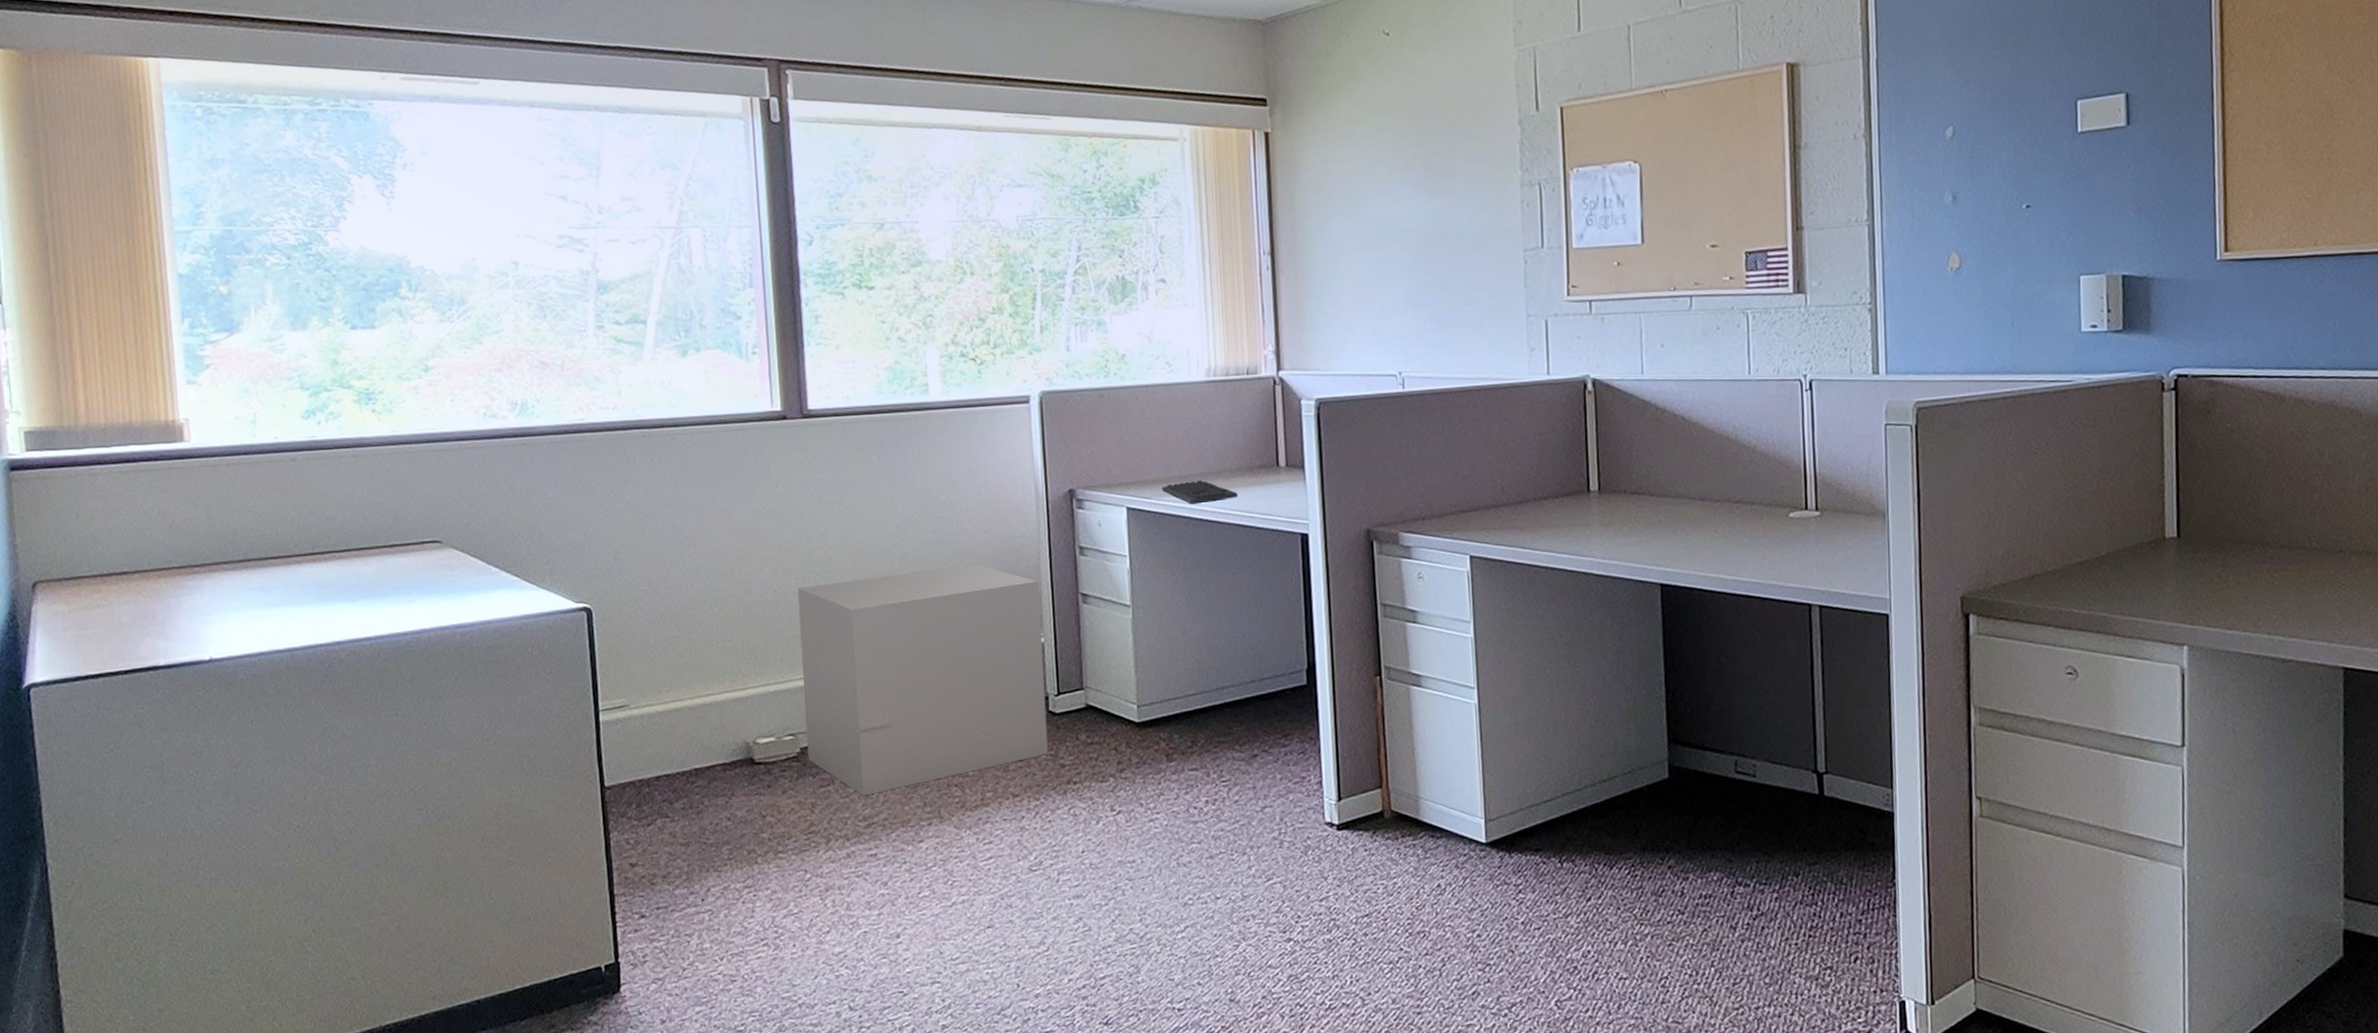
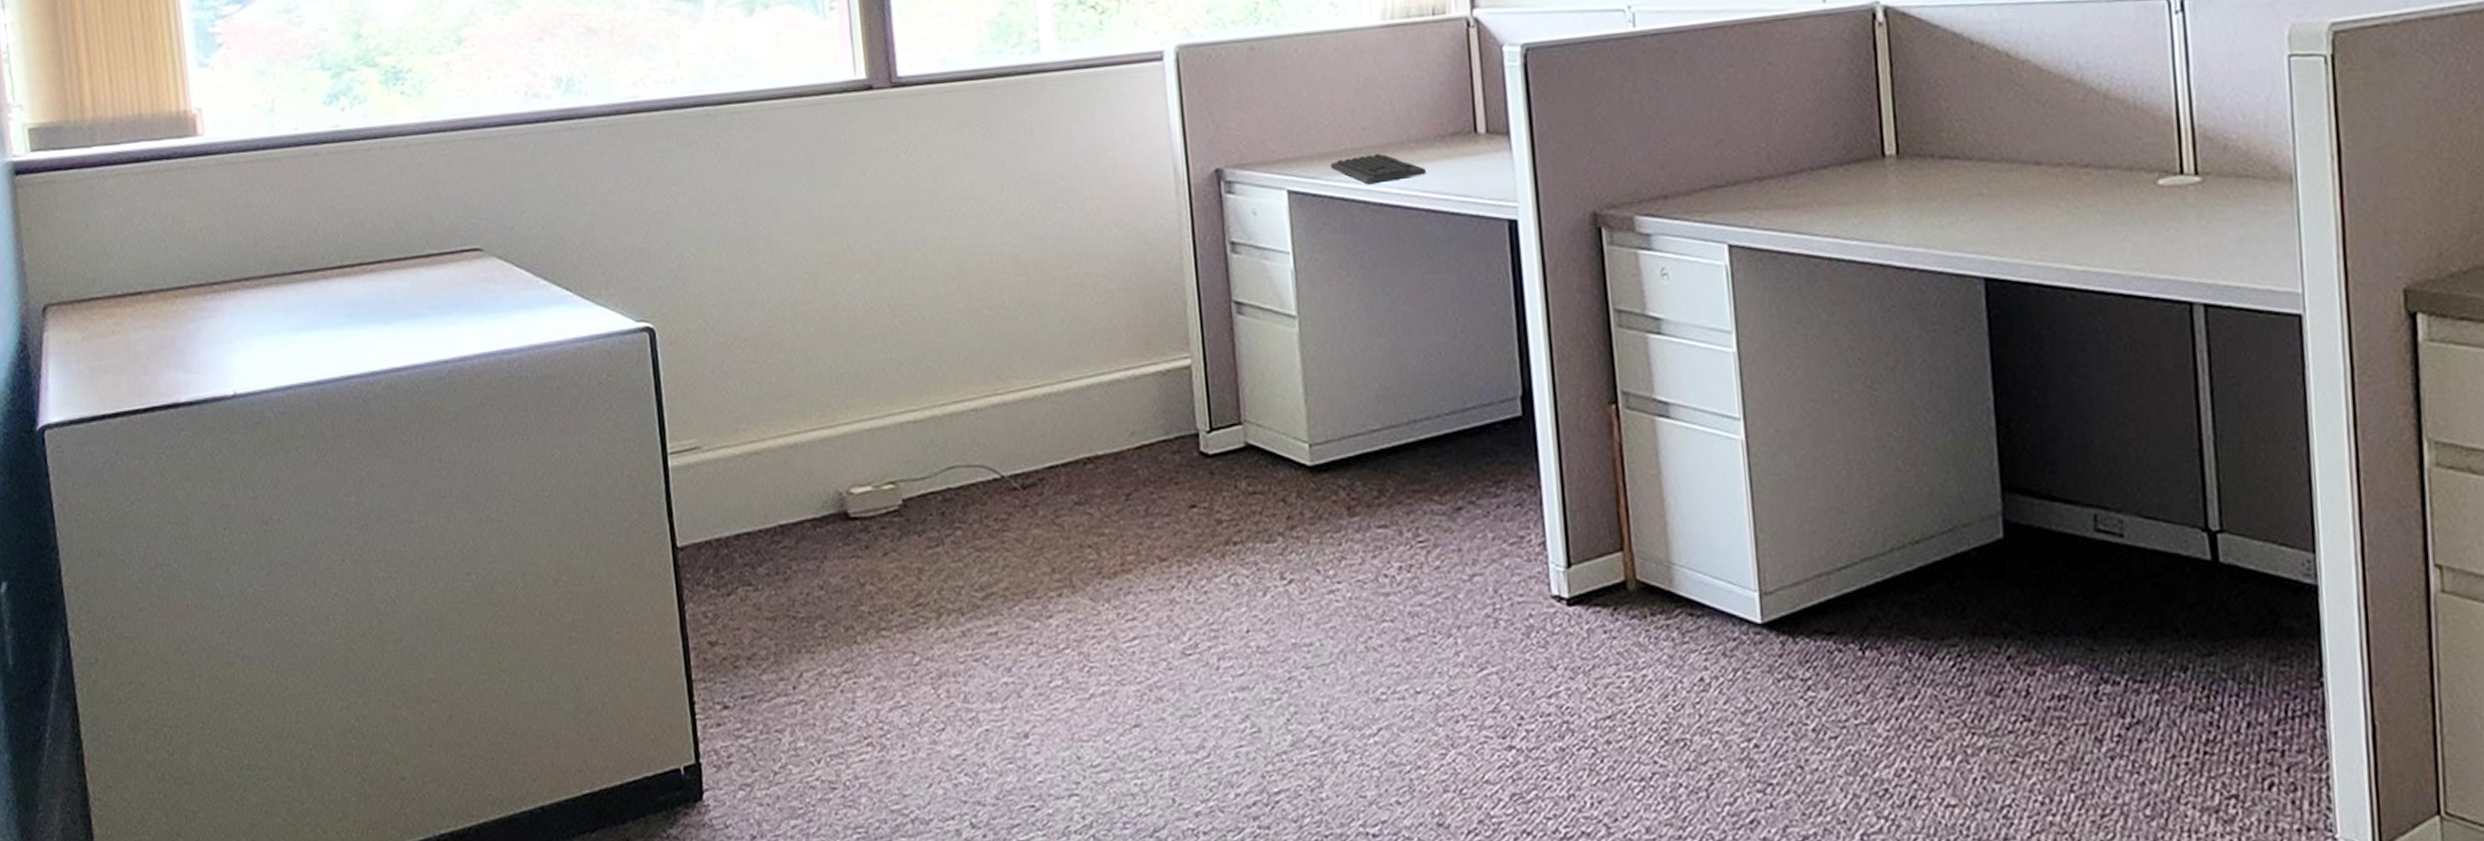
cardboard box: present [797,564,1048,796] -> none [892,266,1201,560]

